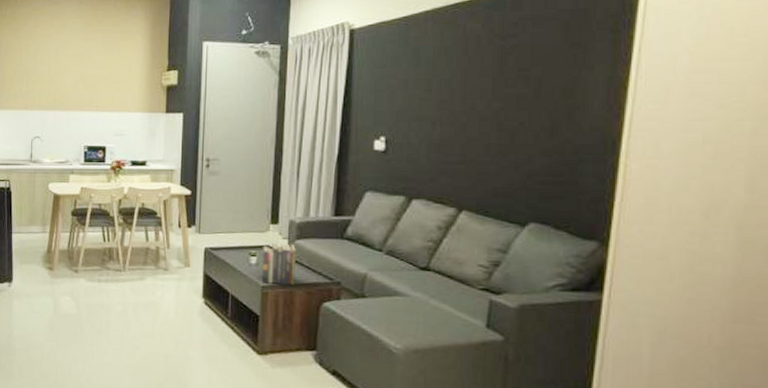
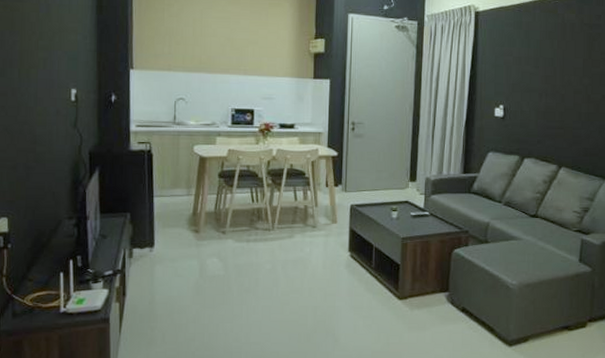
books: present [262,243,297,286] -> none [402,199,432,236]

